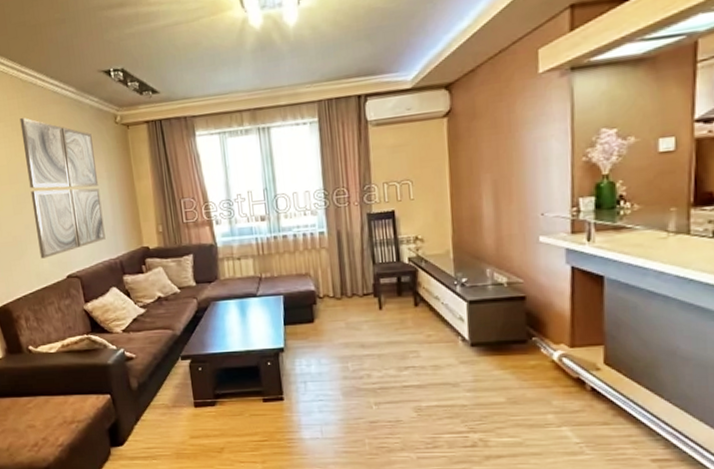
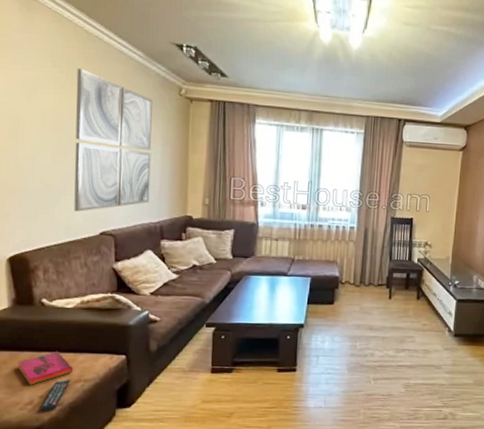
hardback book: none [19,394,66,428] -> present [17,351,73,385]
remote control: none [44,421,66,453] -> present [40,379,71,412]

